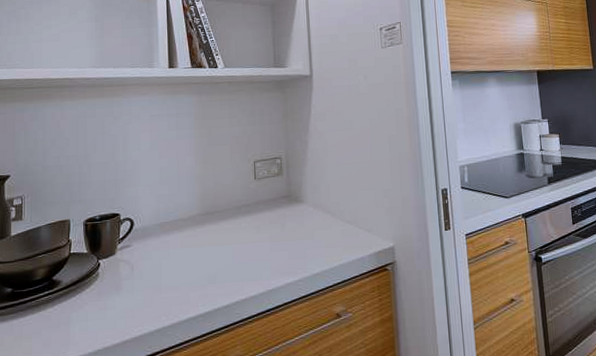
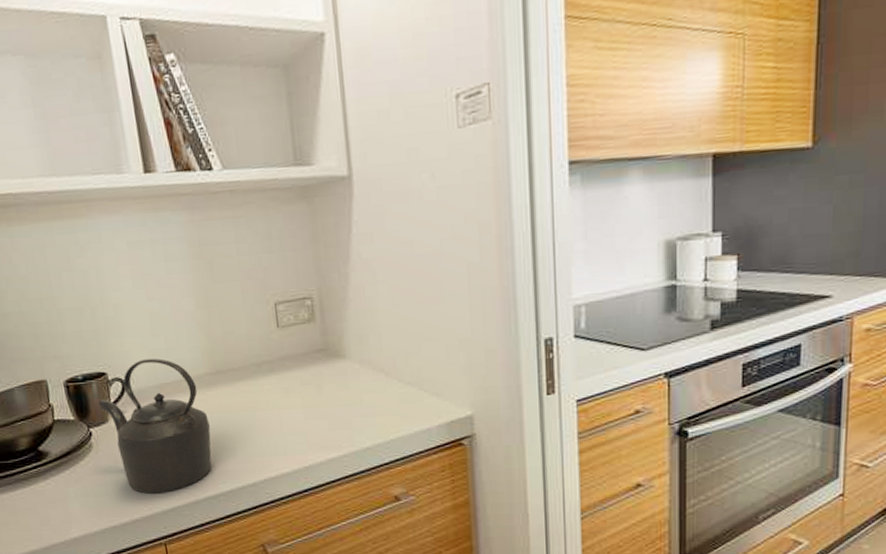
kettle: none [109,202,197,317] -> present [98,358,212,494]

